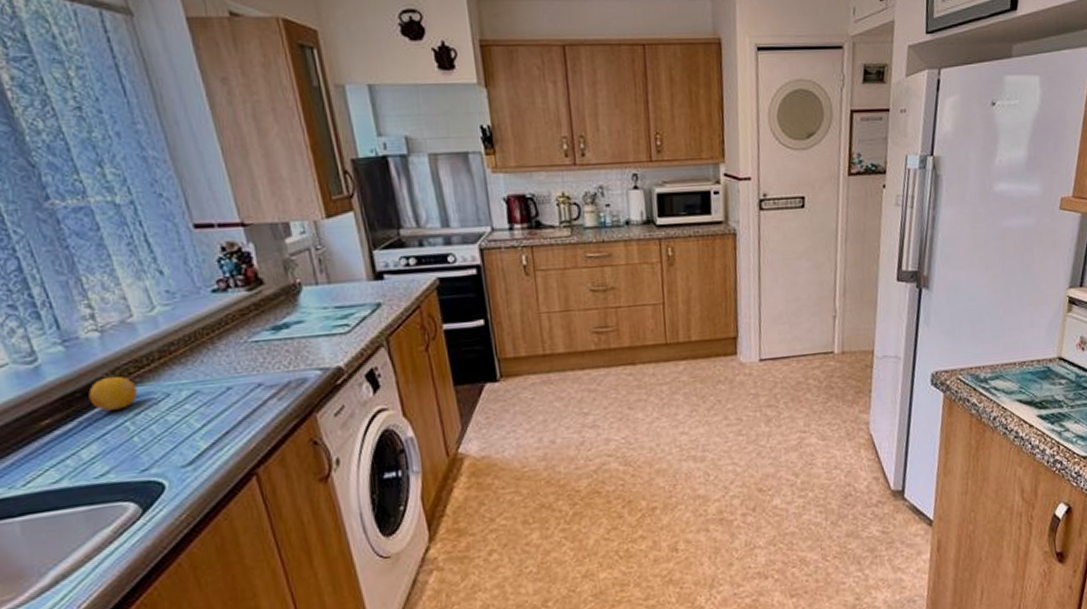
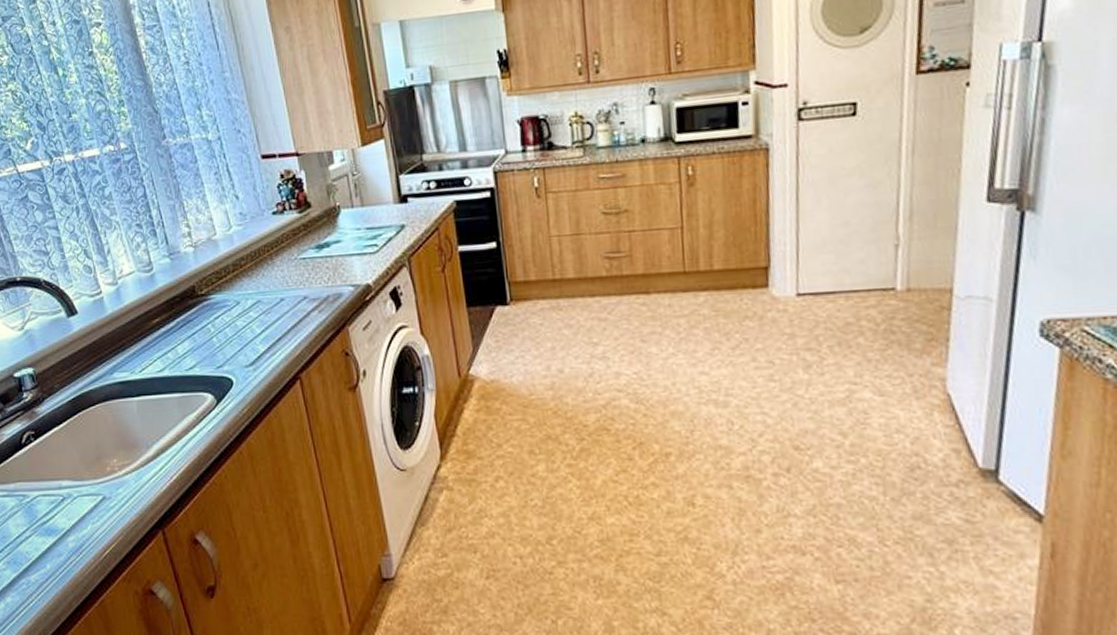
fruit: present [88,376,138,411] -> none [184,284,217,314]

